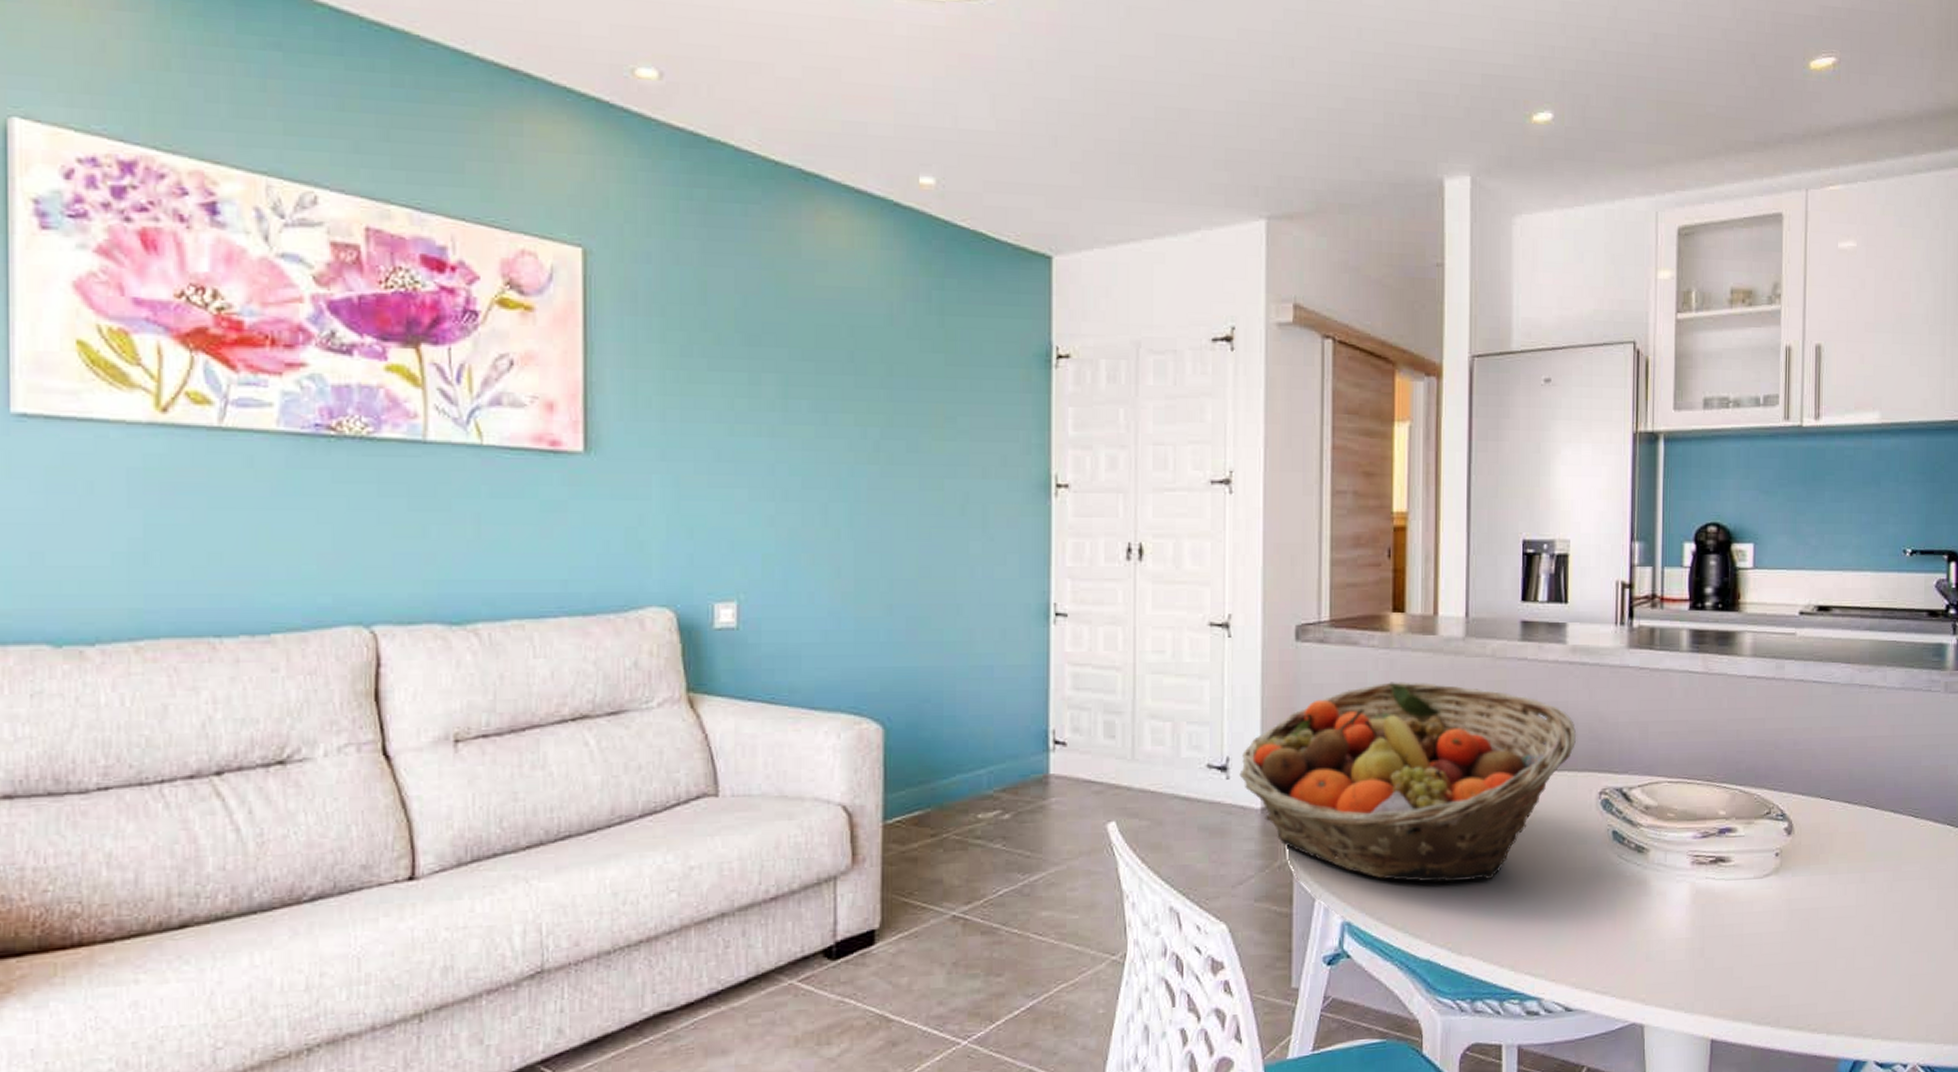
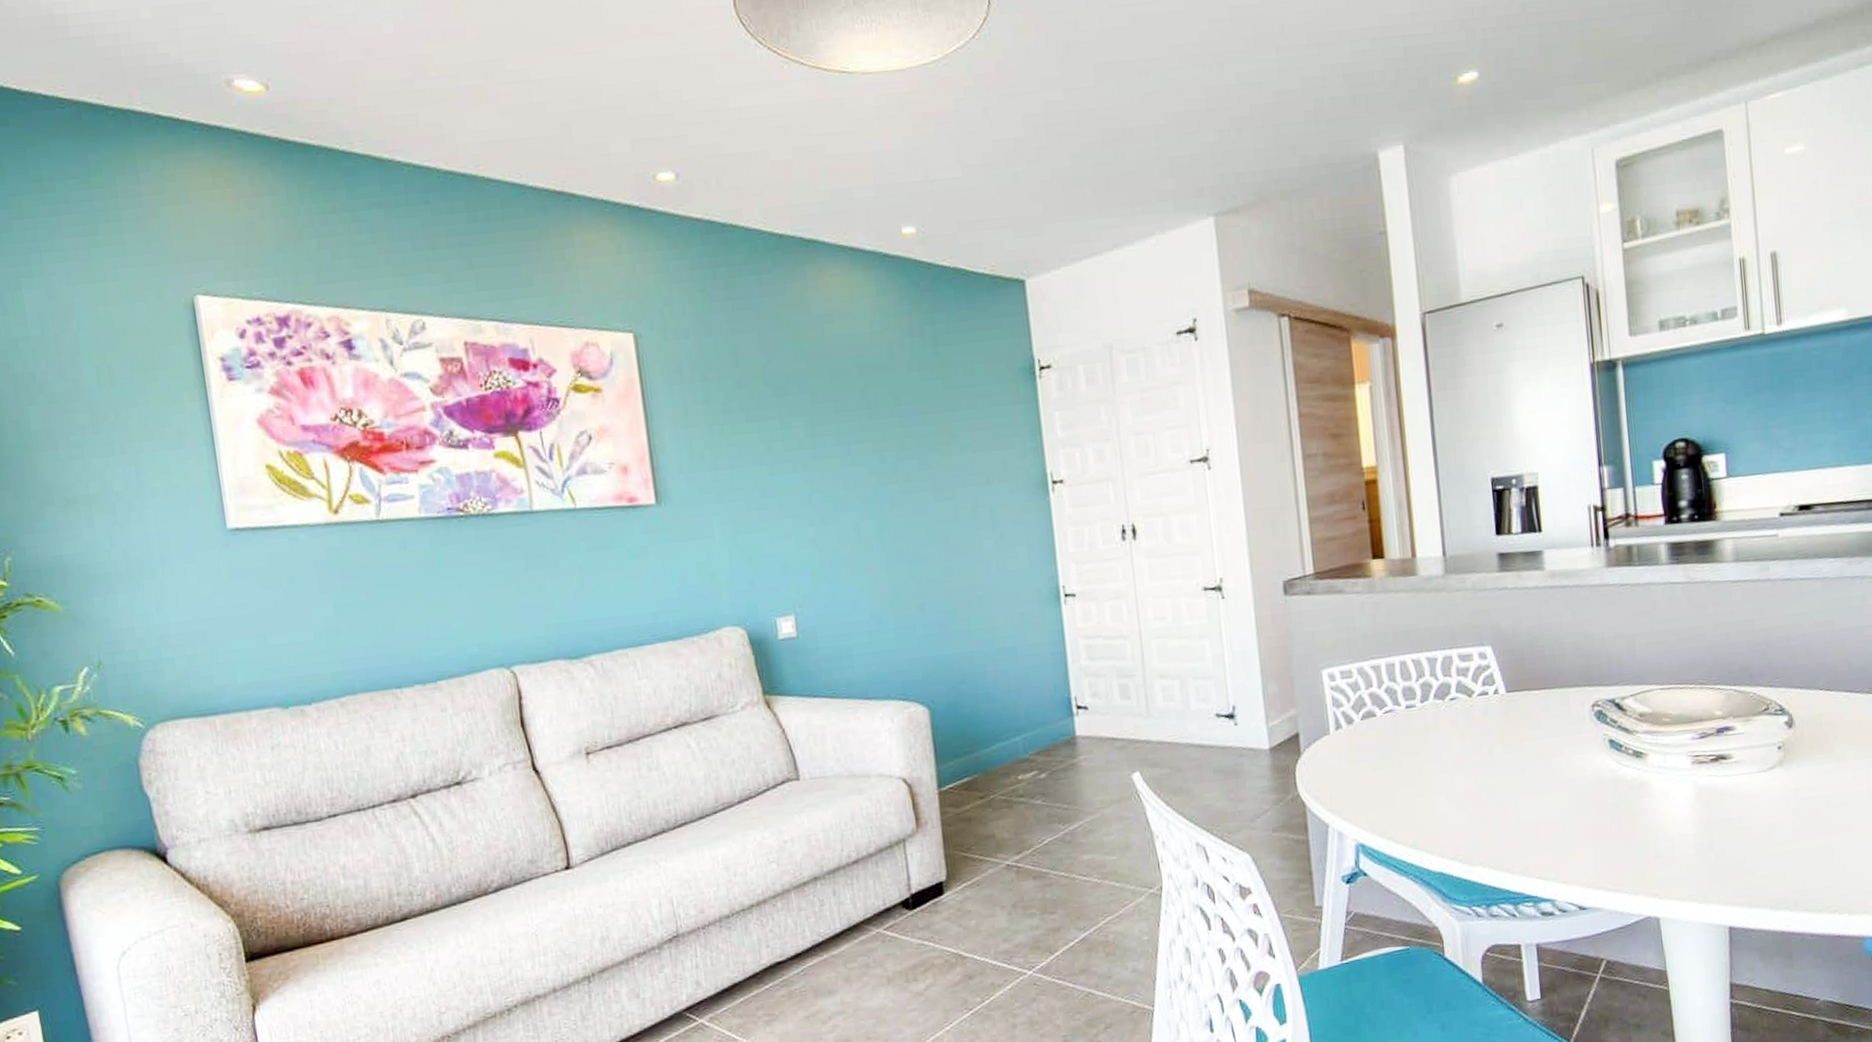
fruit basket: present [1239,682,1577,883] -> none [1246,620,1564,803]

